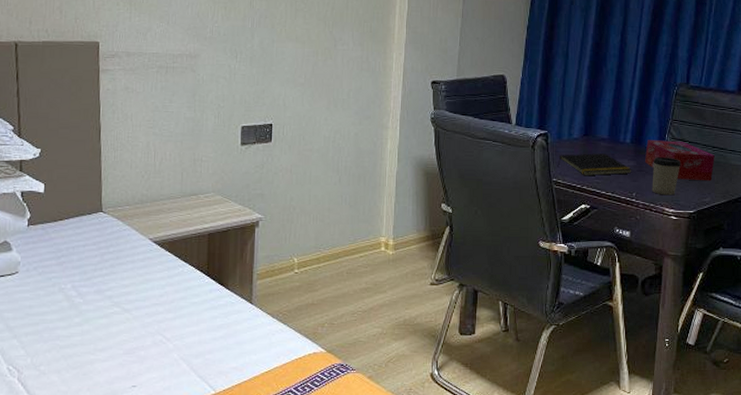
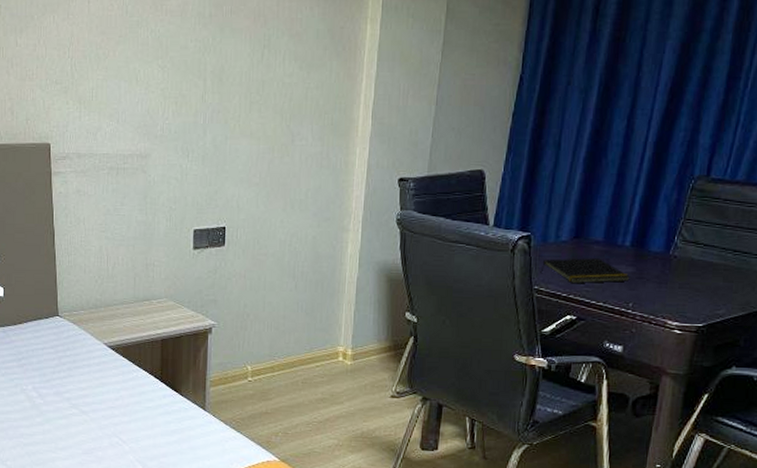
tissue box: present [645,140,715,182] -> none [647,242,735,291]
cup: present [652,157,681,196] -> none [653,263,692,307]

